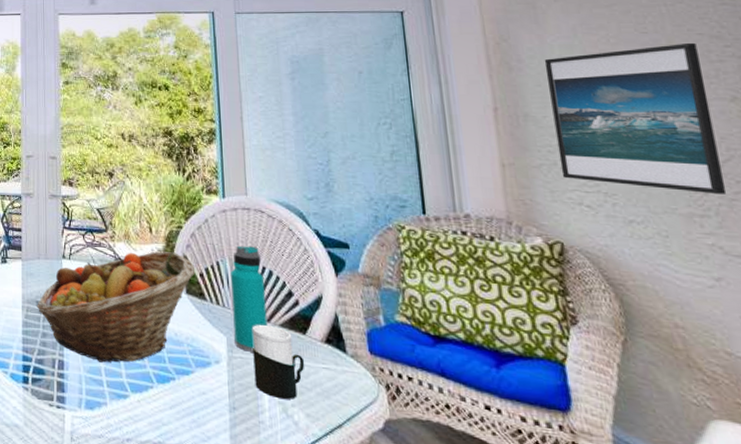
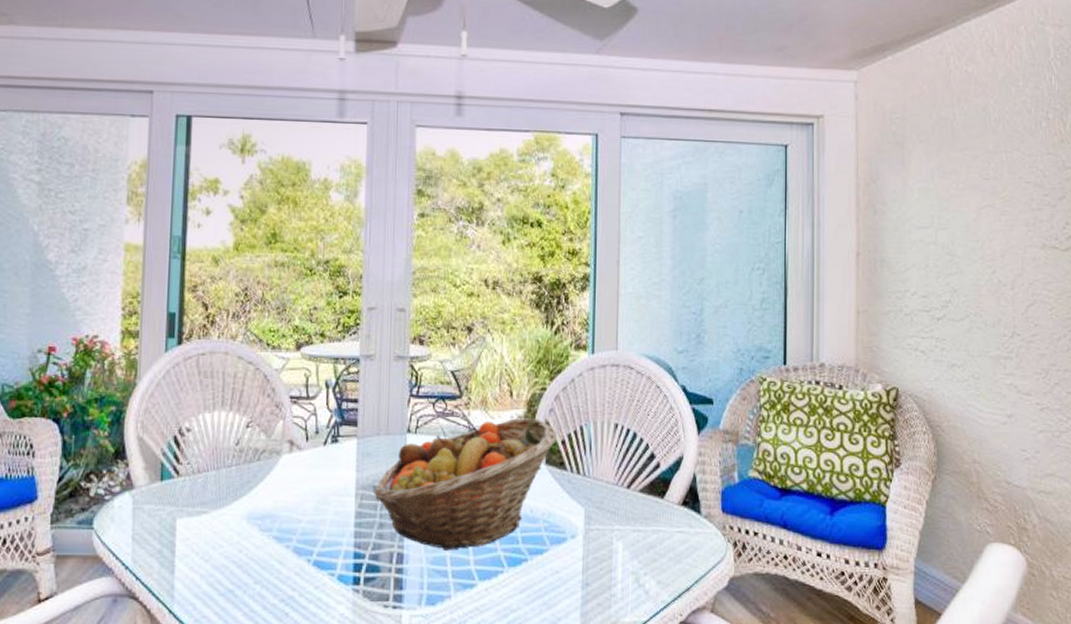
water bottle: present [231,245,268,352] -> none [593,407,628,522]
cup: present [251,324,305,400] -> none [609,491,661,569]
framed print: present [544,42,727,194] -> none [904,190,1027,337]

